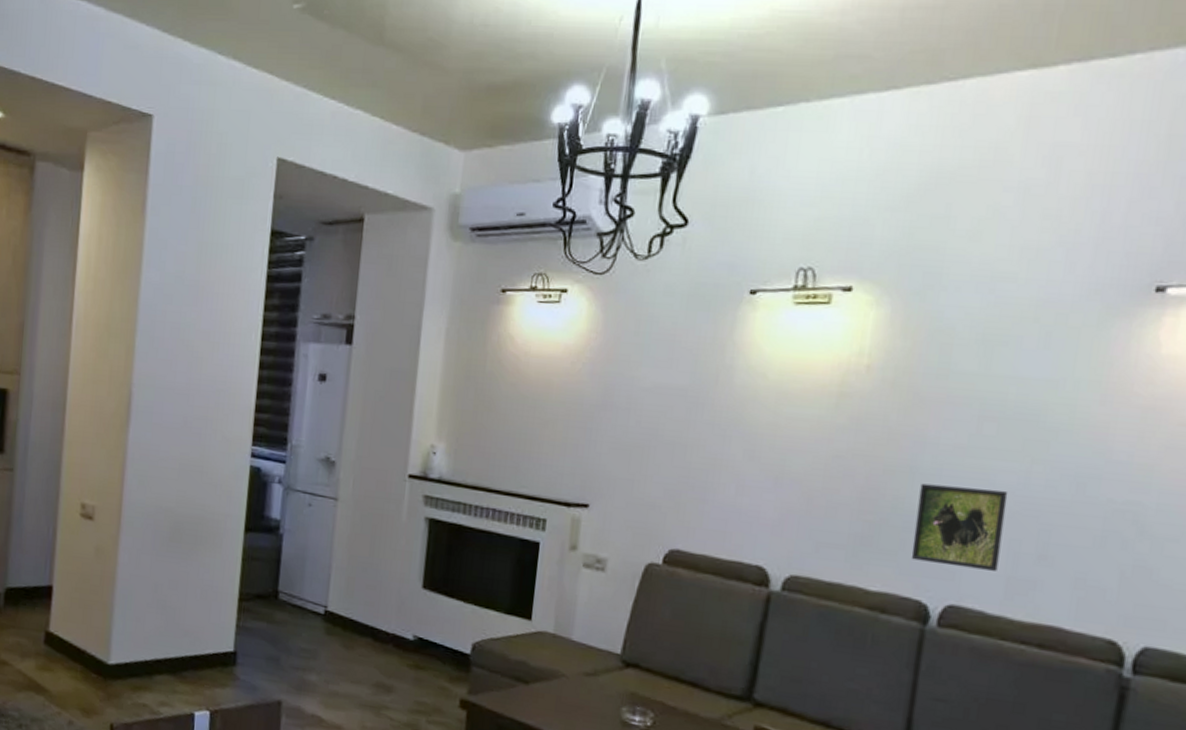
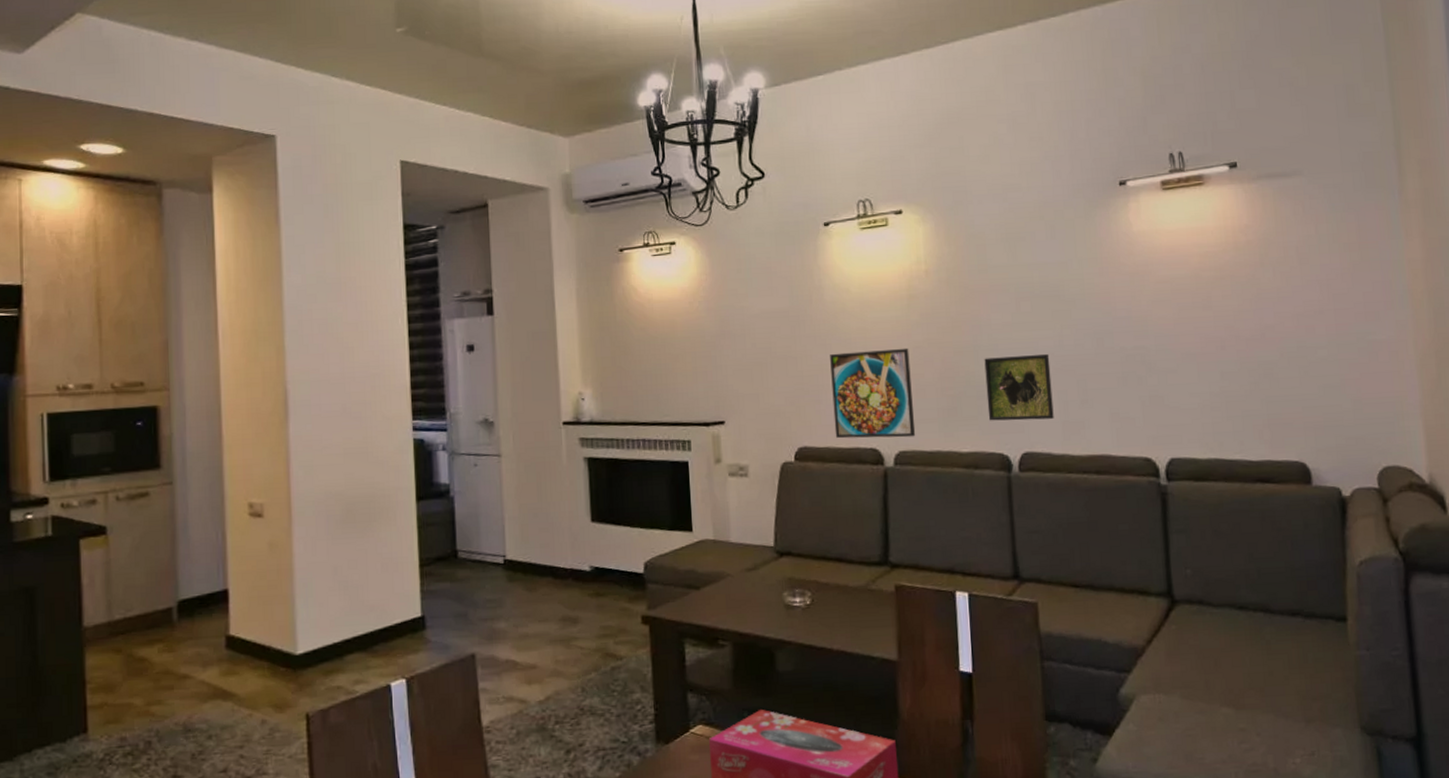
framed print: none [716,447,827,562] -> present [830,348,916,439]

